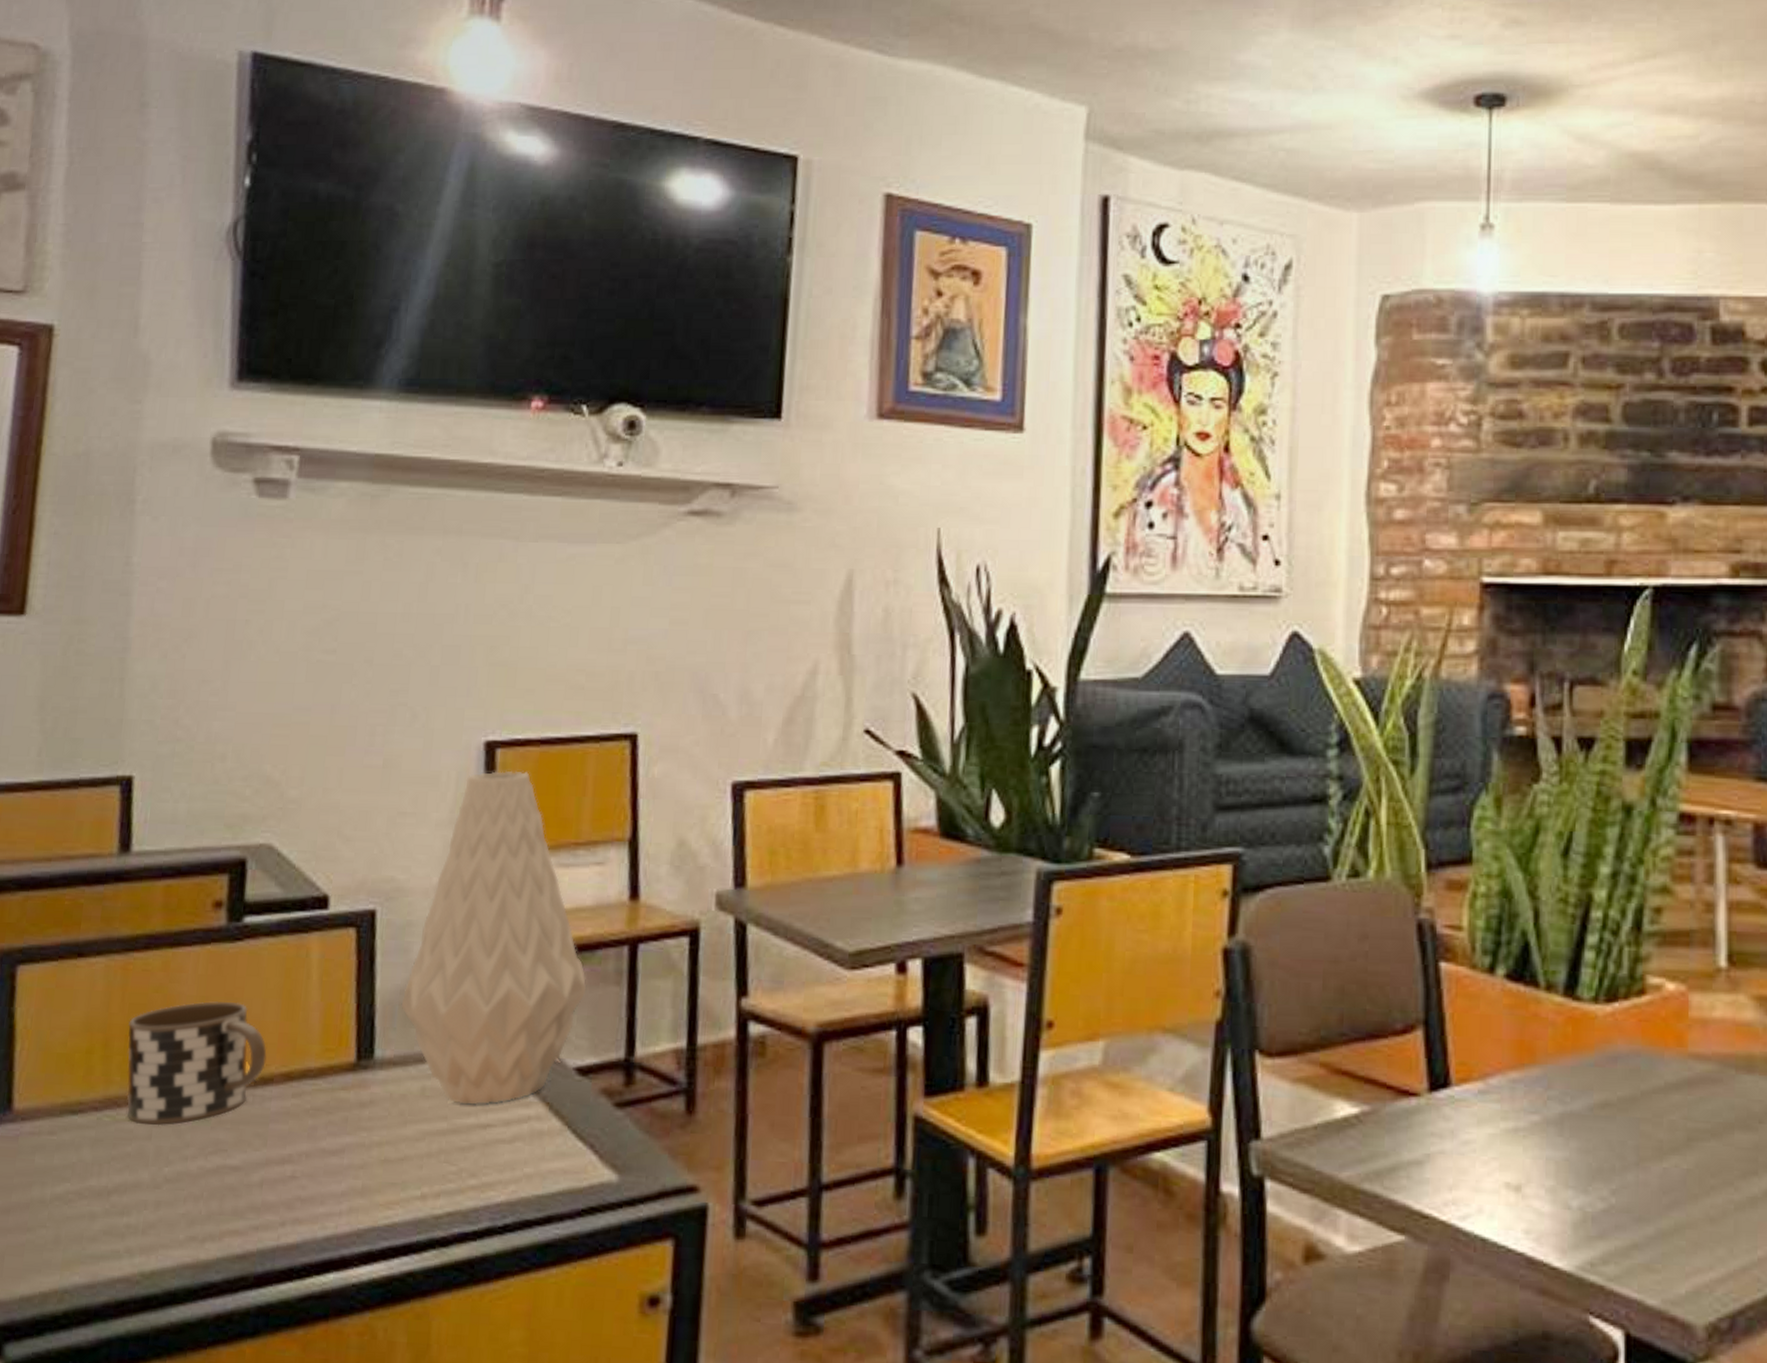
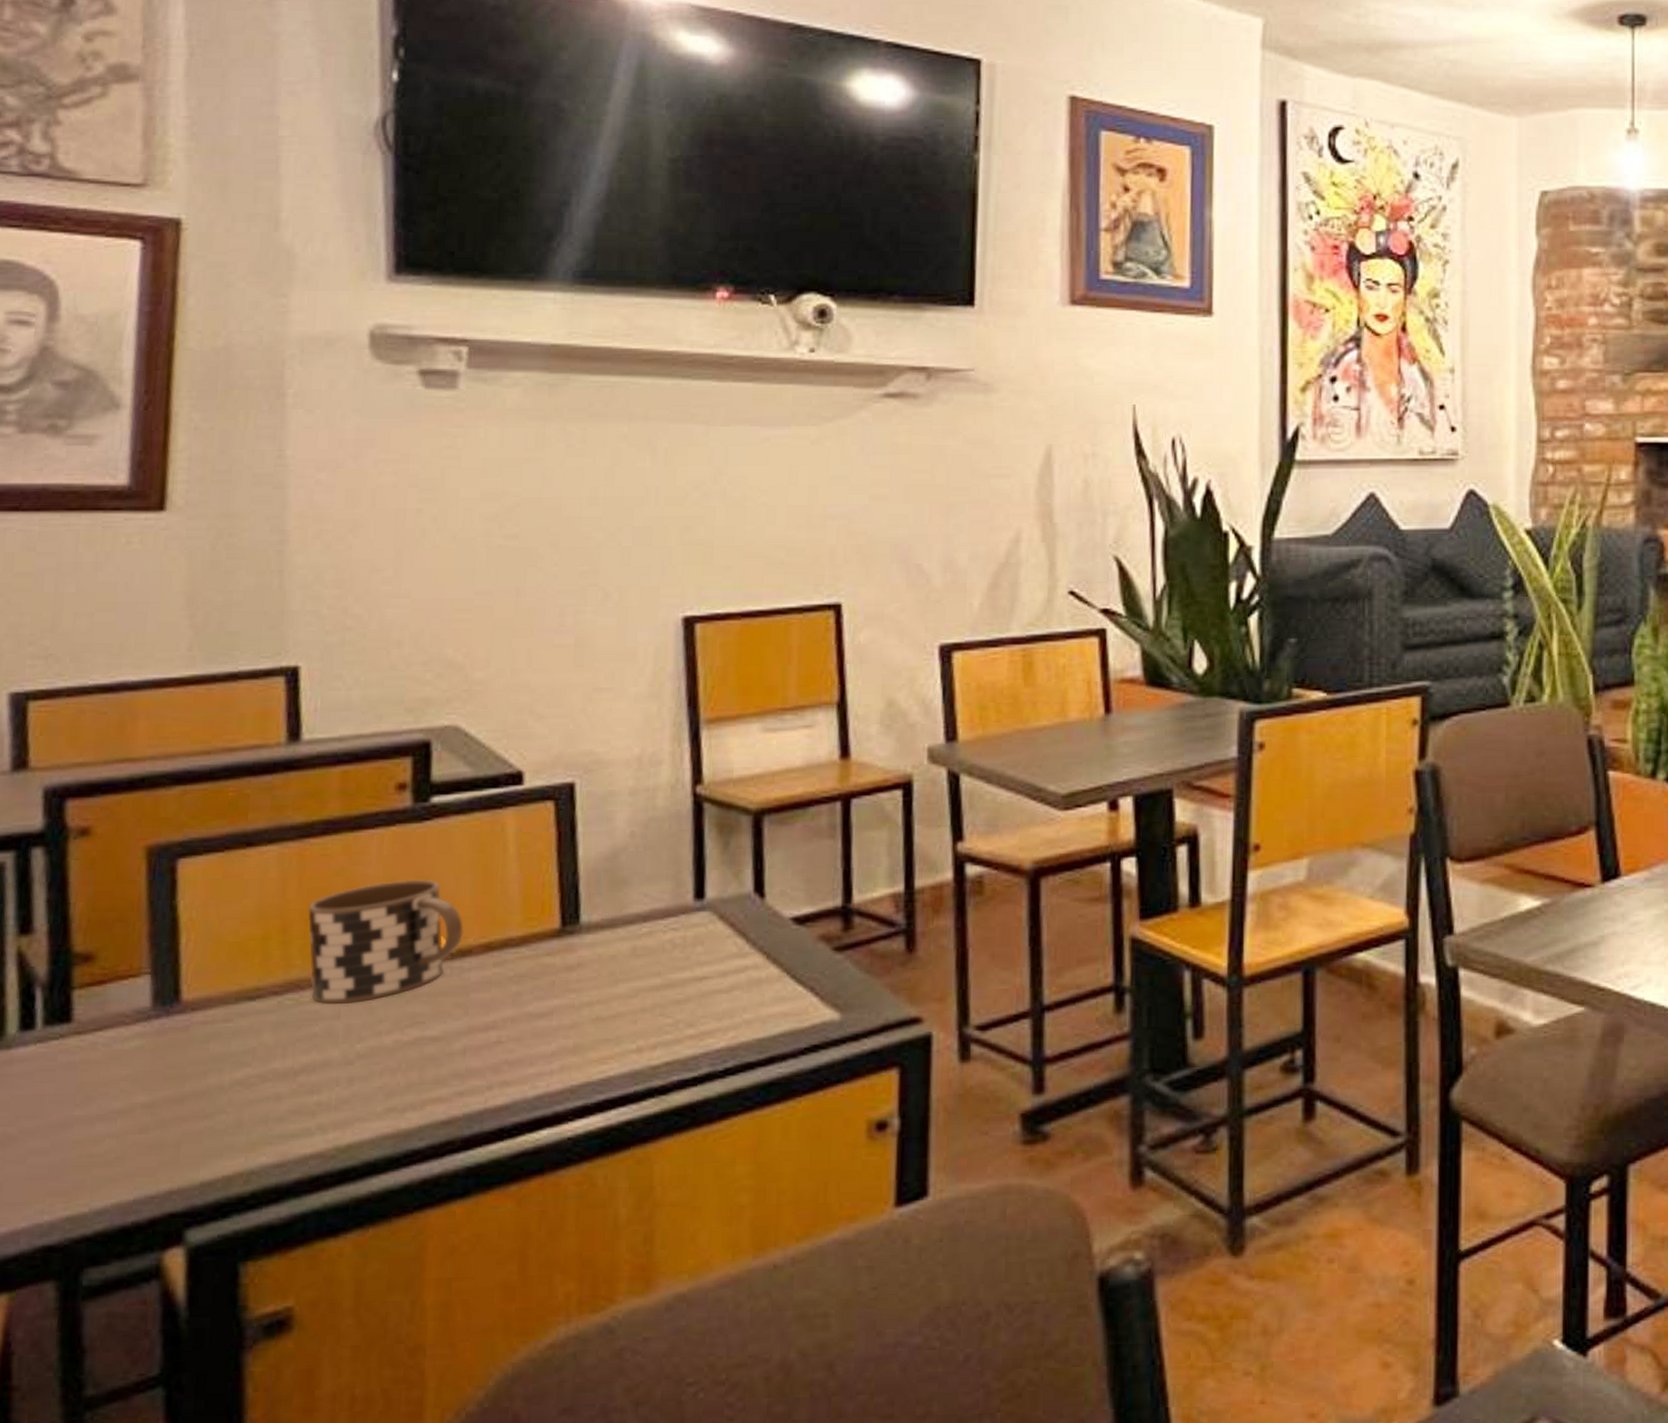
vase: present [401,770,587,1105] -> none [606,643,800,960]

